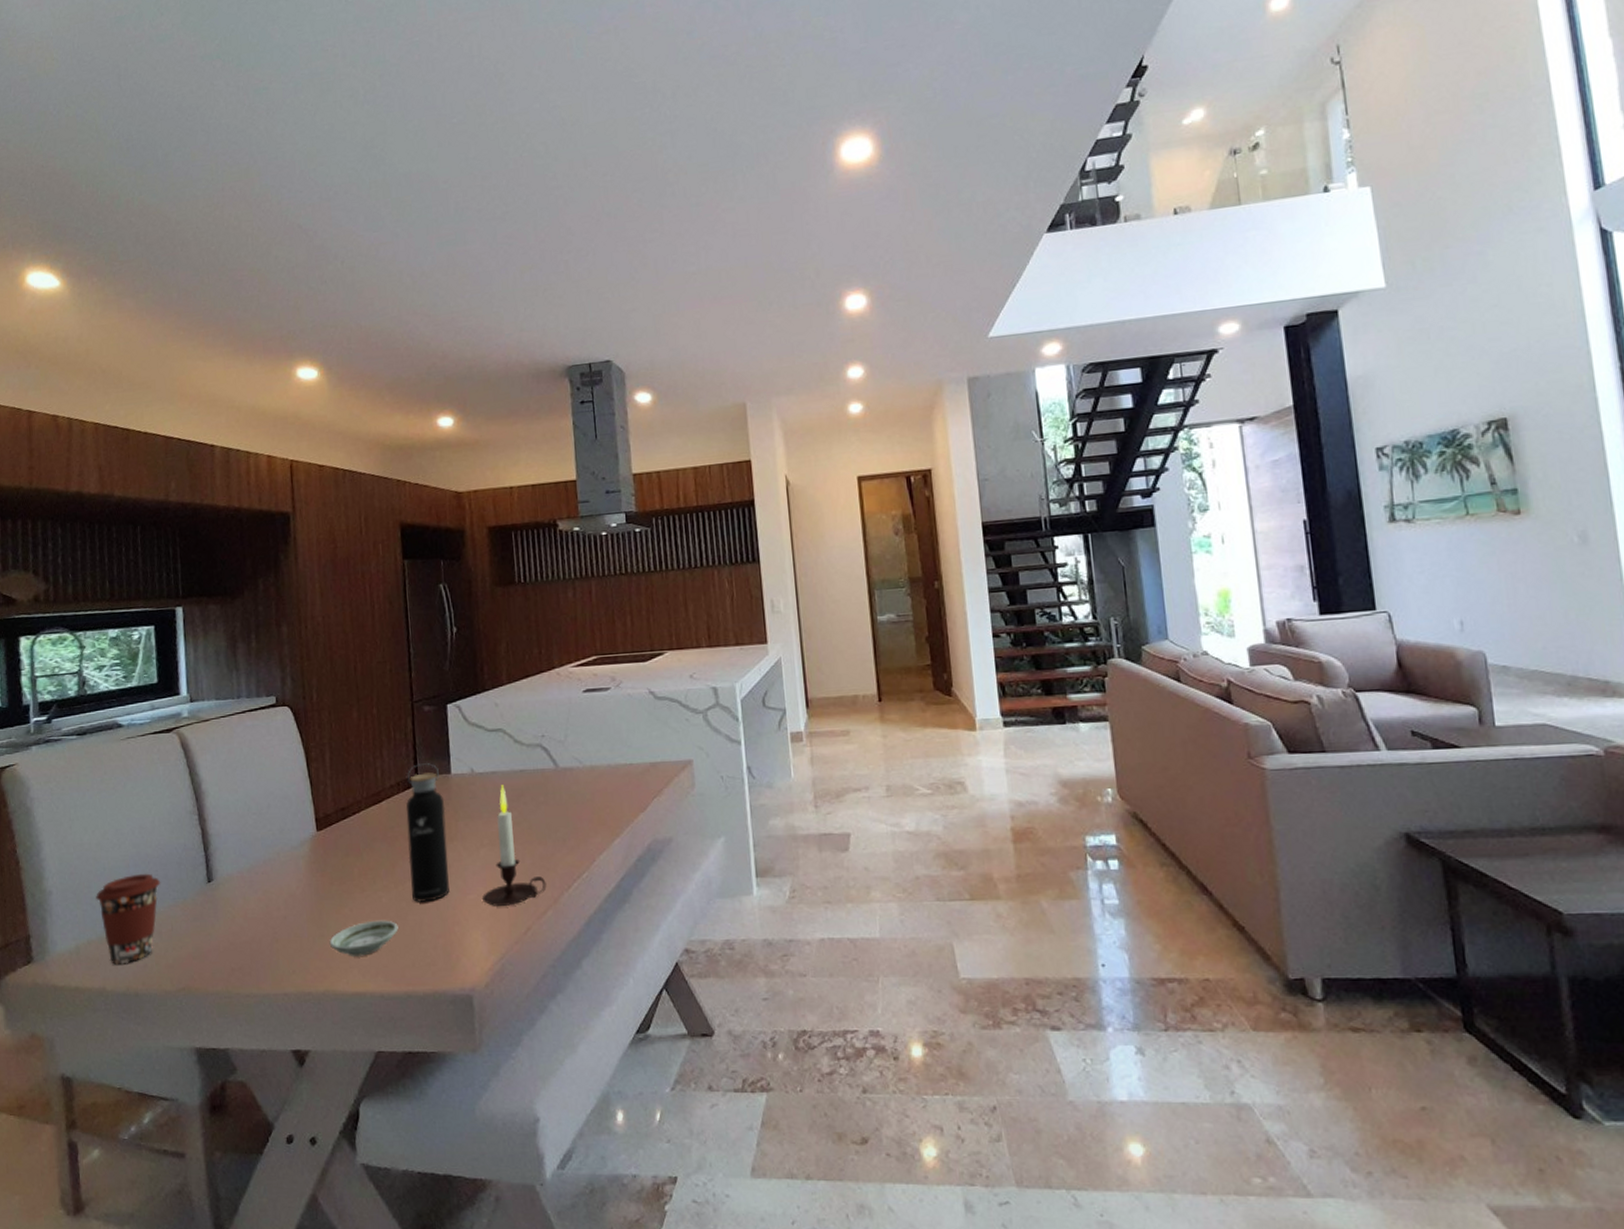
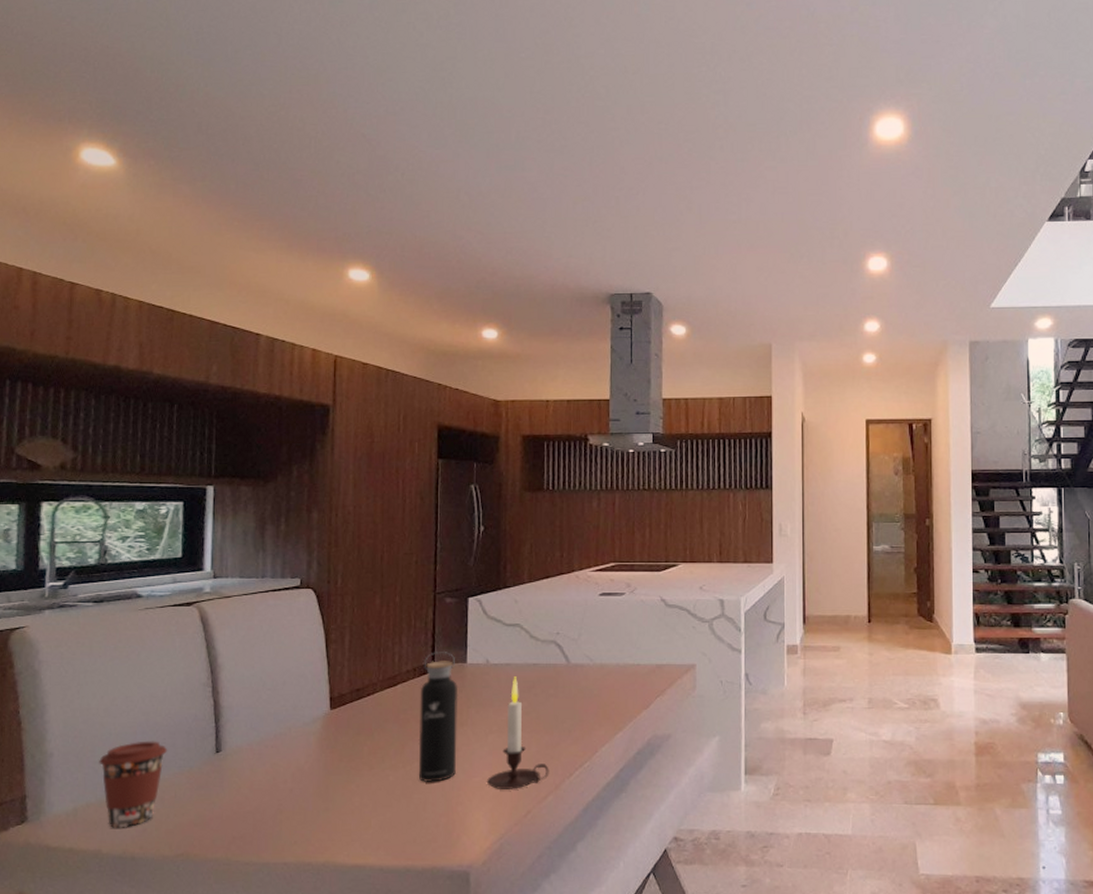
saucer: present [329,920,399,956] -> none [333,797,403,830]

